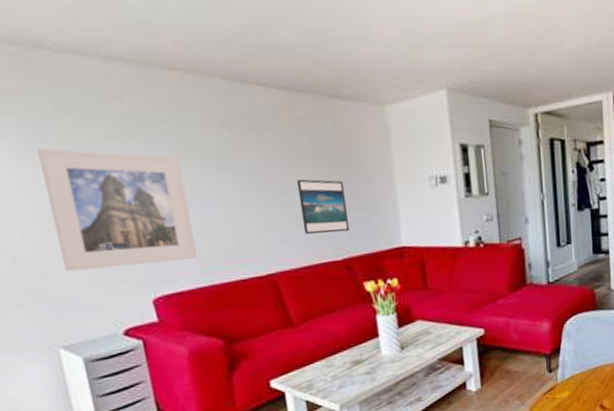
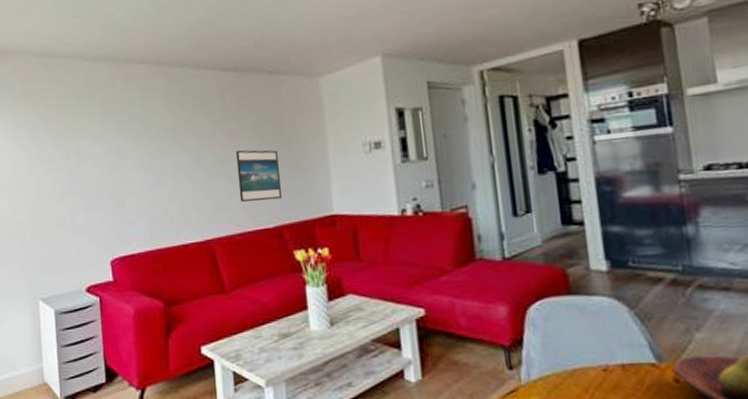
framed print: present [37,148,199,272] -> none [44,133,150,234]

